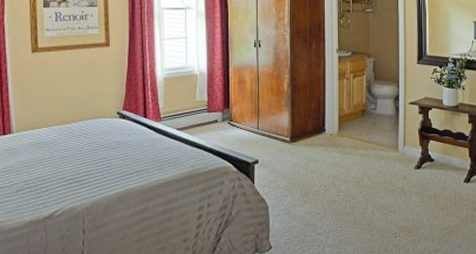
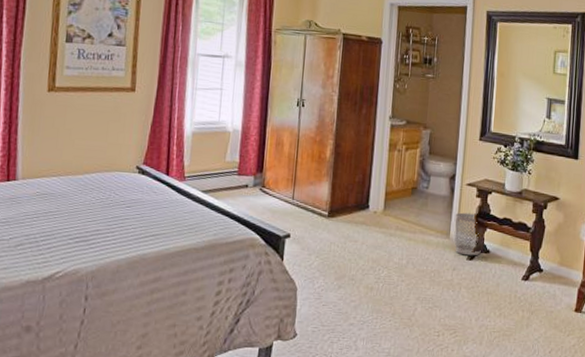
wastebasket: none [401,128,426,165] -> present [455,212,481,256]

